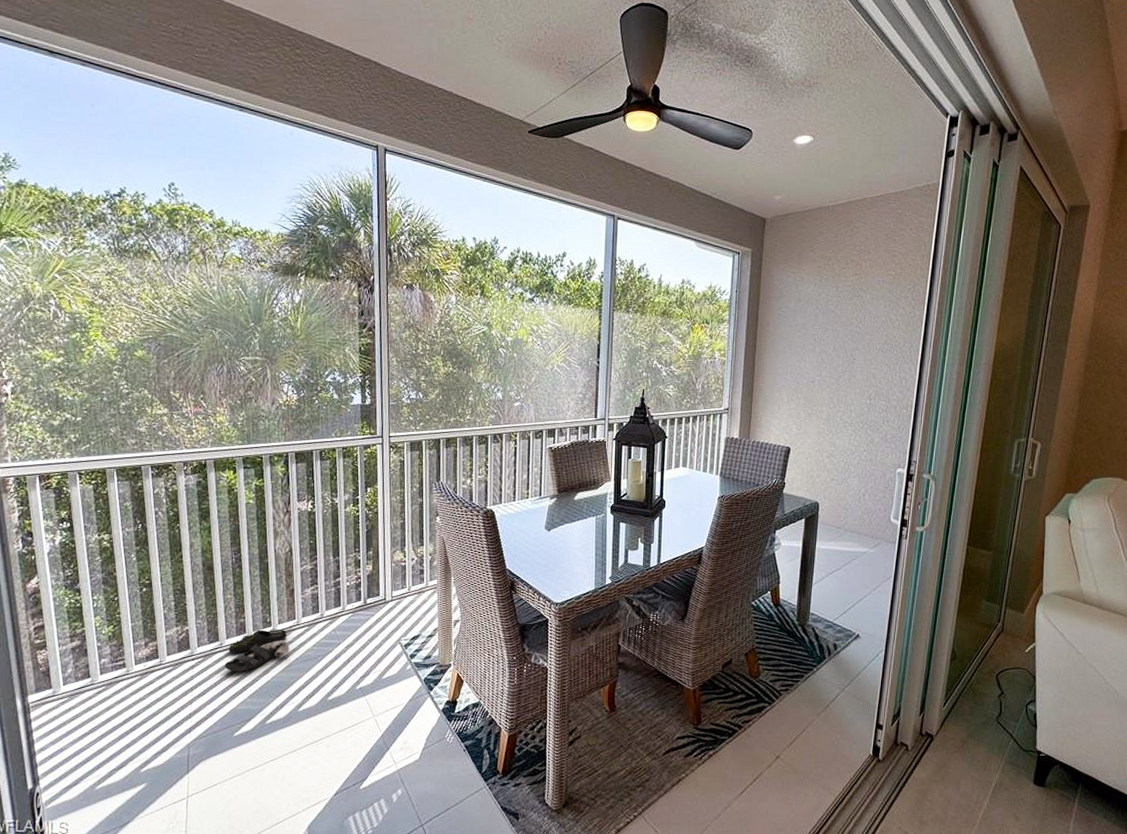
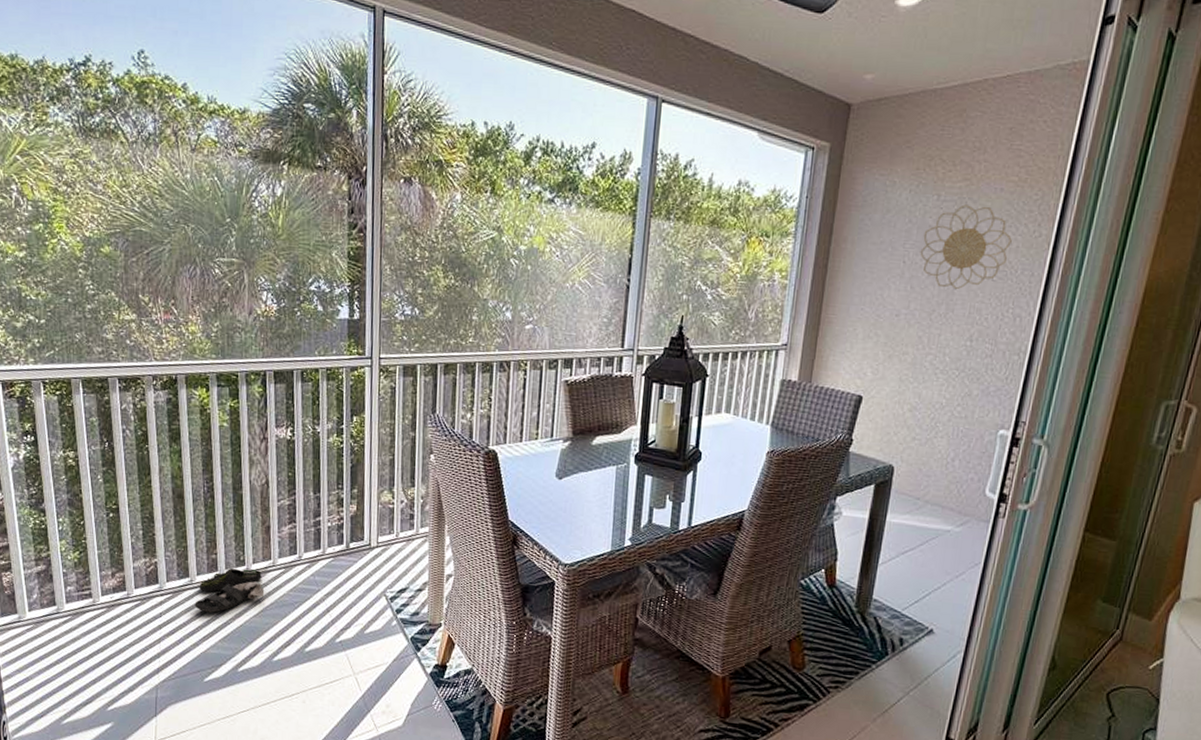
decorative wall piece: none [826,294,894,359] -> present [920,204,1012,289]

